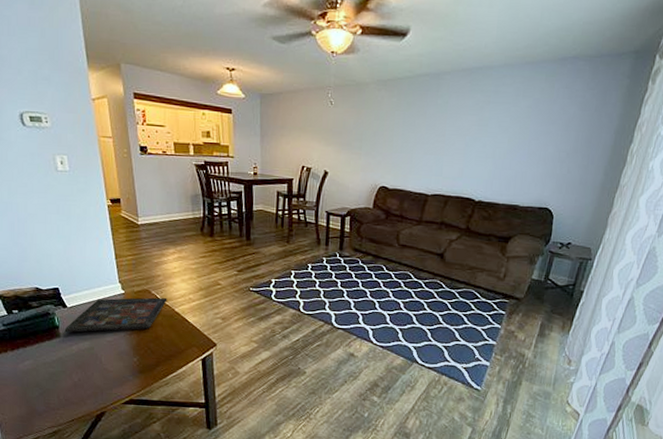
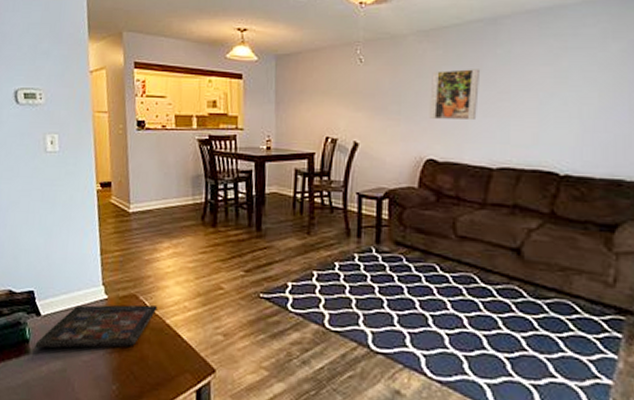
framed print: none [383,115,424,157] -> present [429,69,479,121]

